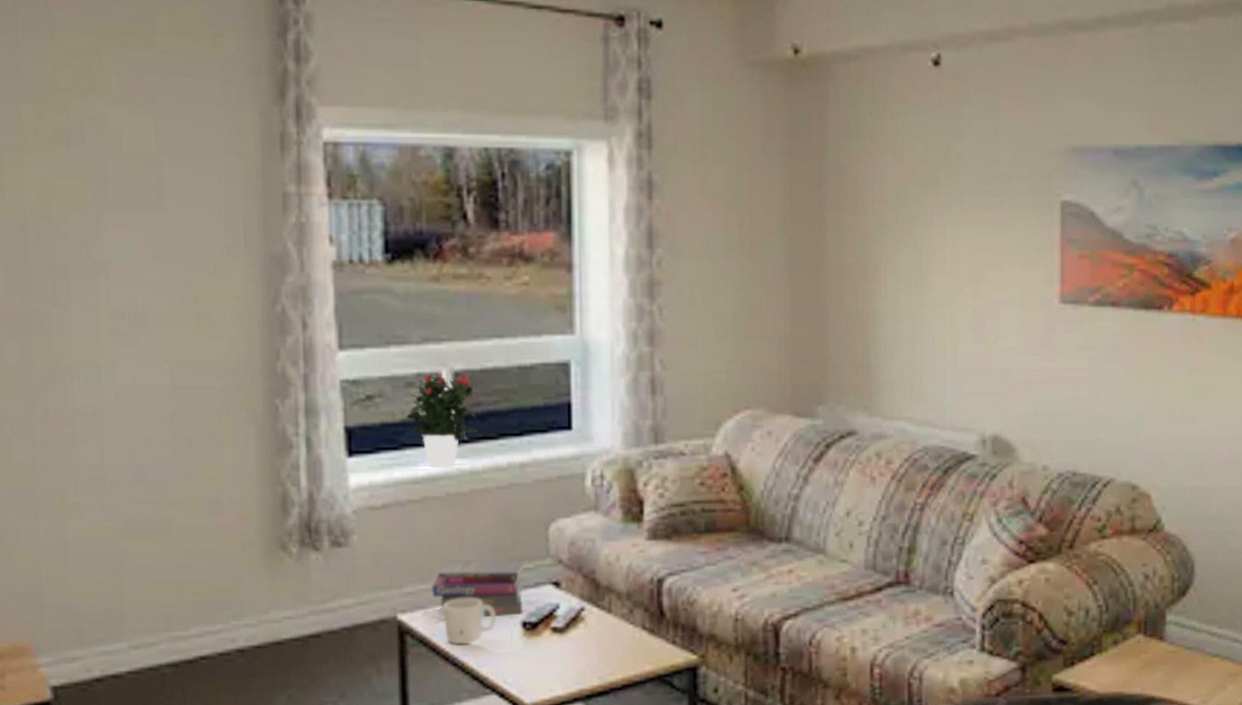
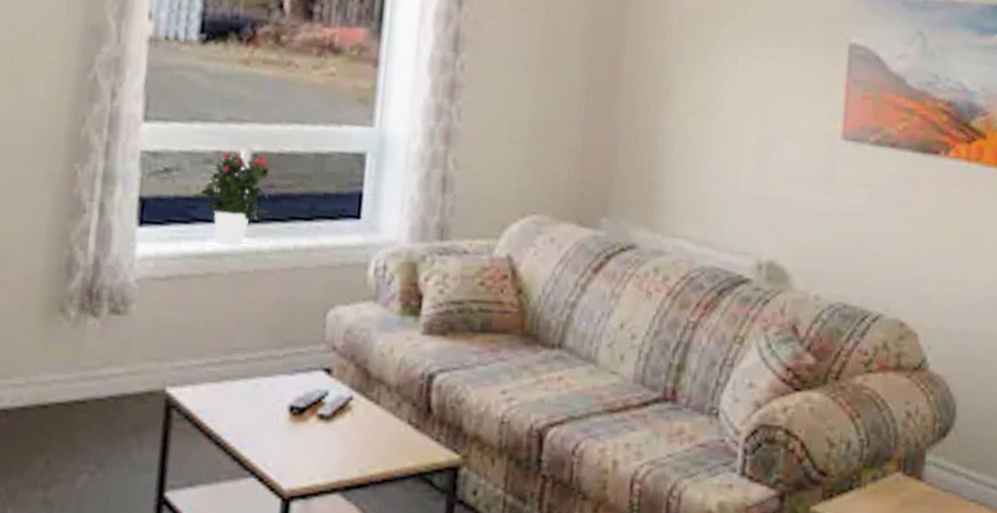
books: present [432,558,527,618] -> none [203,337,302,399]
mug: present [443,598,497,645] -> none [211,376,265,425]

